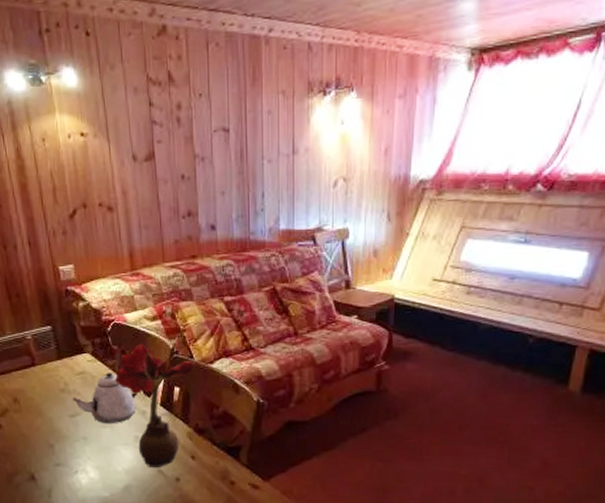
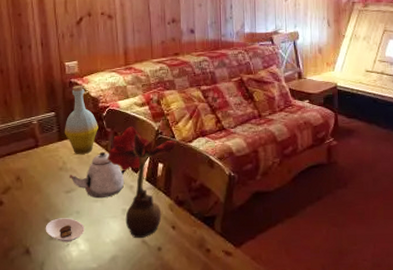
saucer: none [50,444,94,470] -> present [45,218,85,242]
bottle: none [63,295,103,376] -> present [64,86,98,155]

